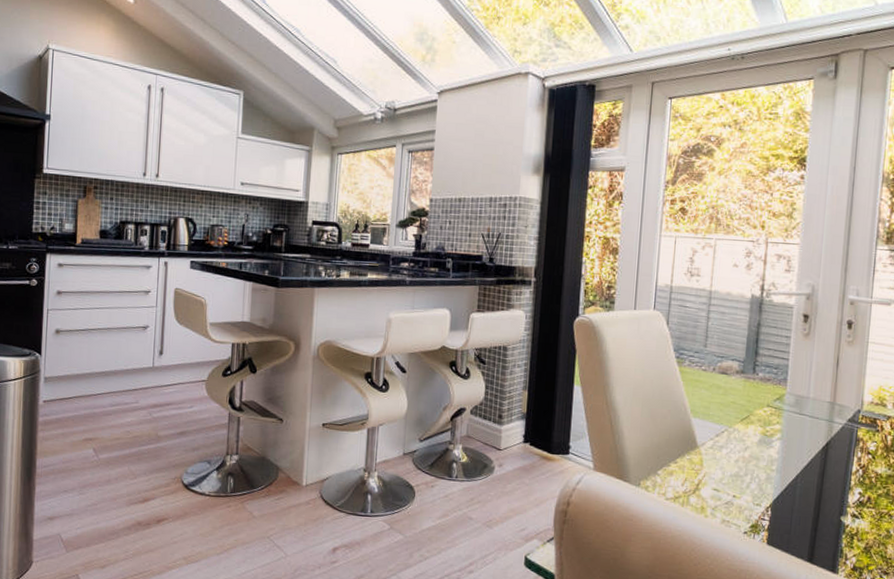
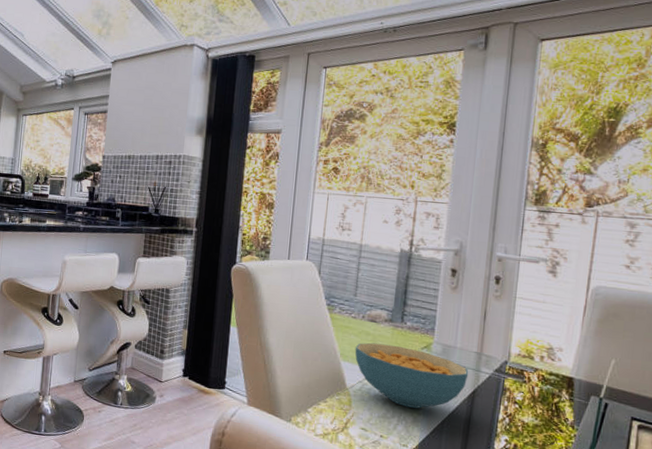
cereal bowl: none [705,396,822,464] -> present [355,342,469,409]

